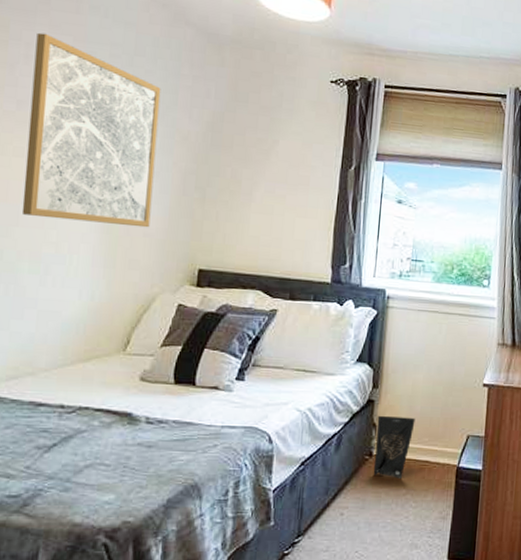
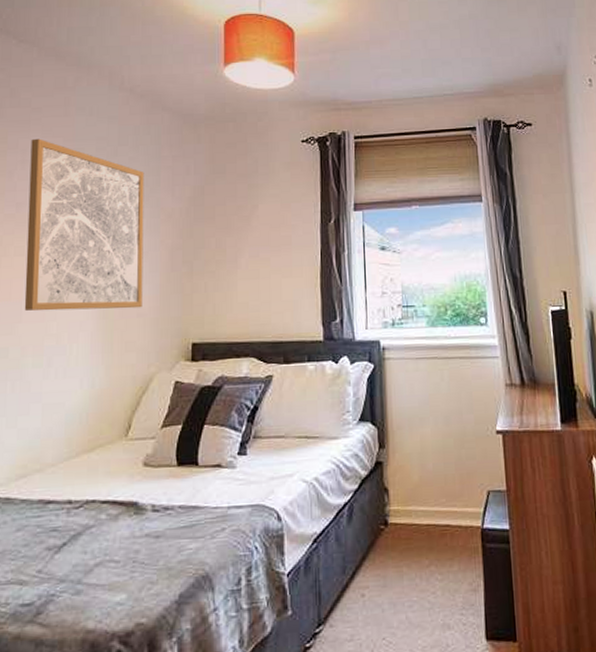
bag: present [373,415,416,479] -> none [388,477,429,548]

